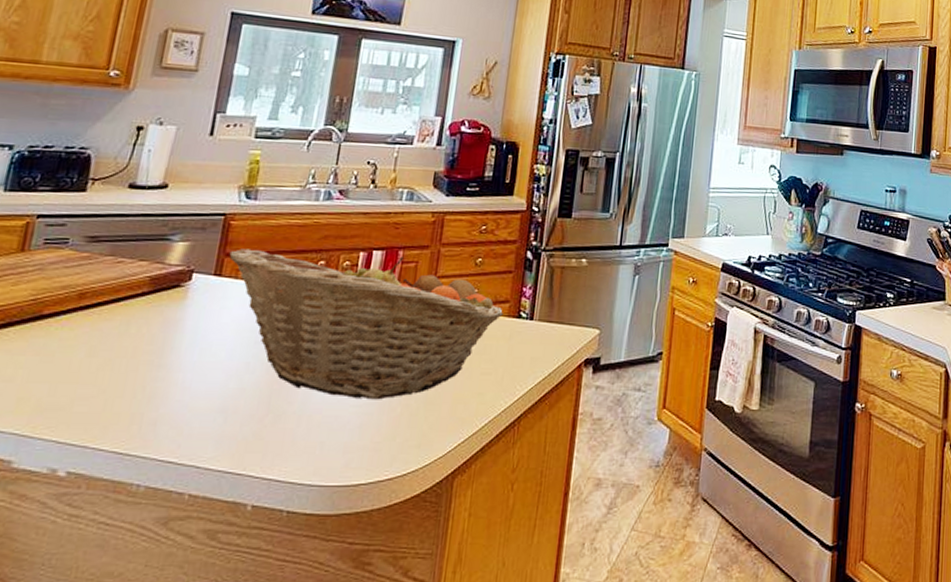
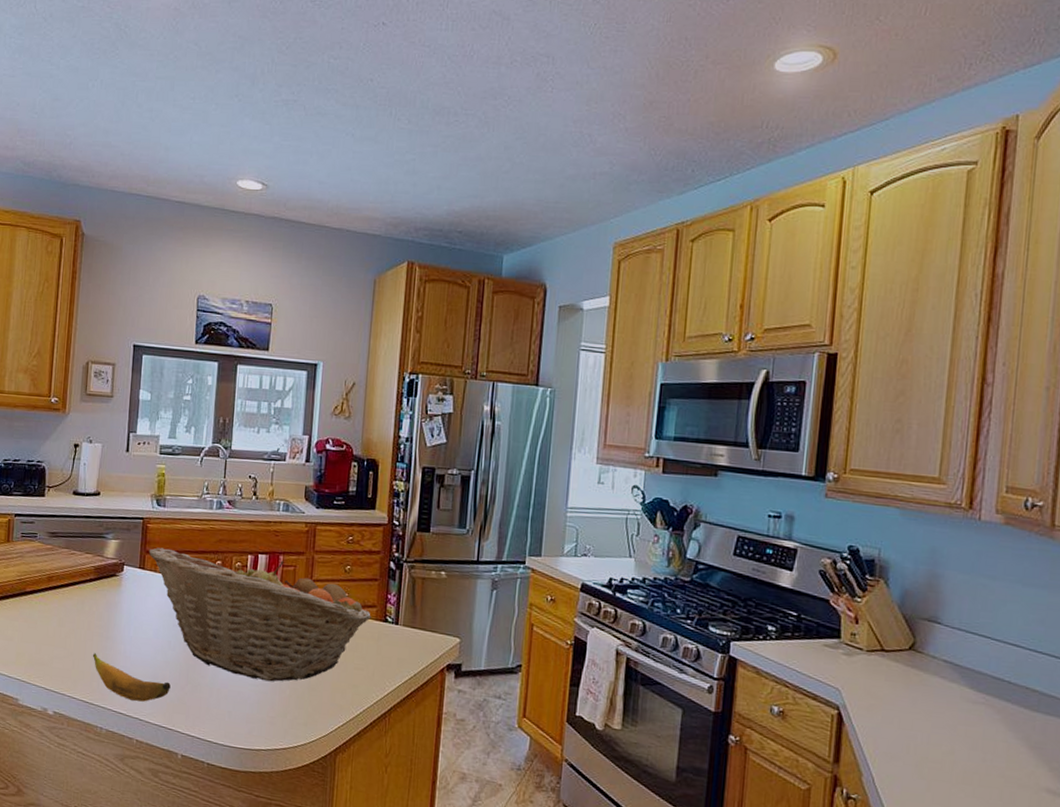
banana: none [134,387,245,443] -> present [92,653,171,702]

